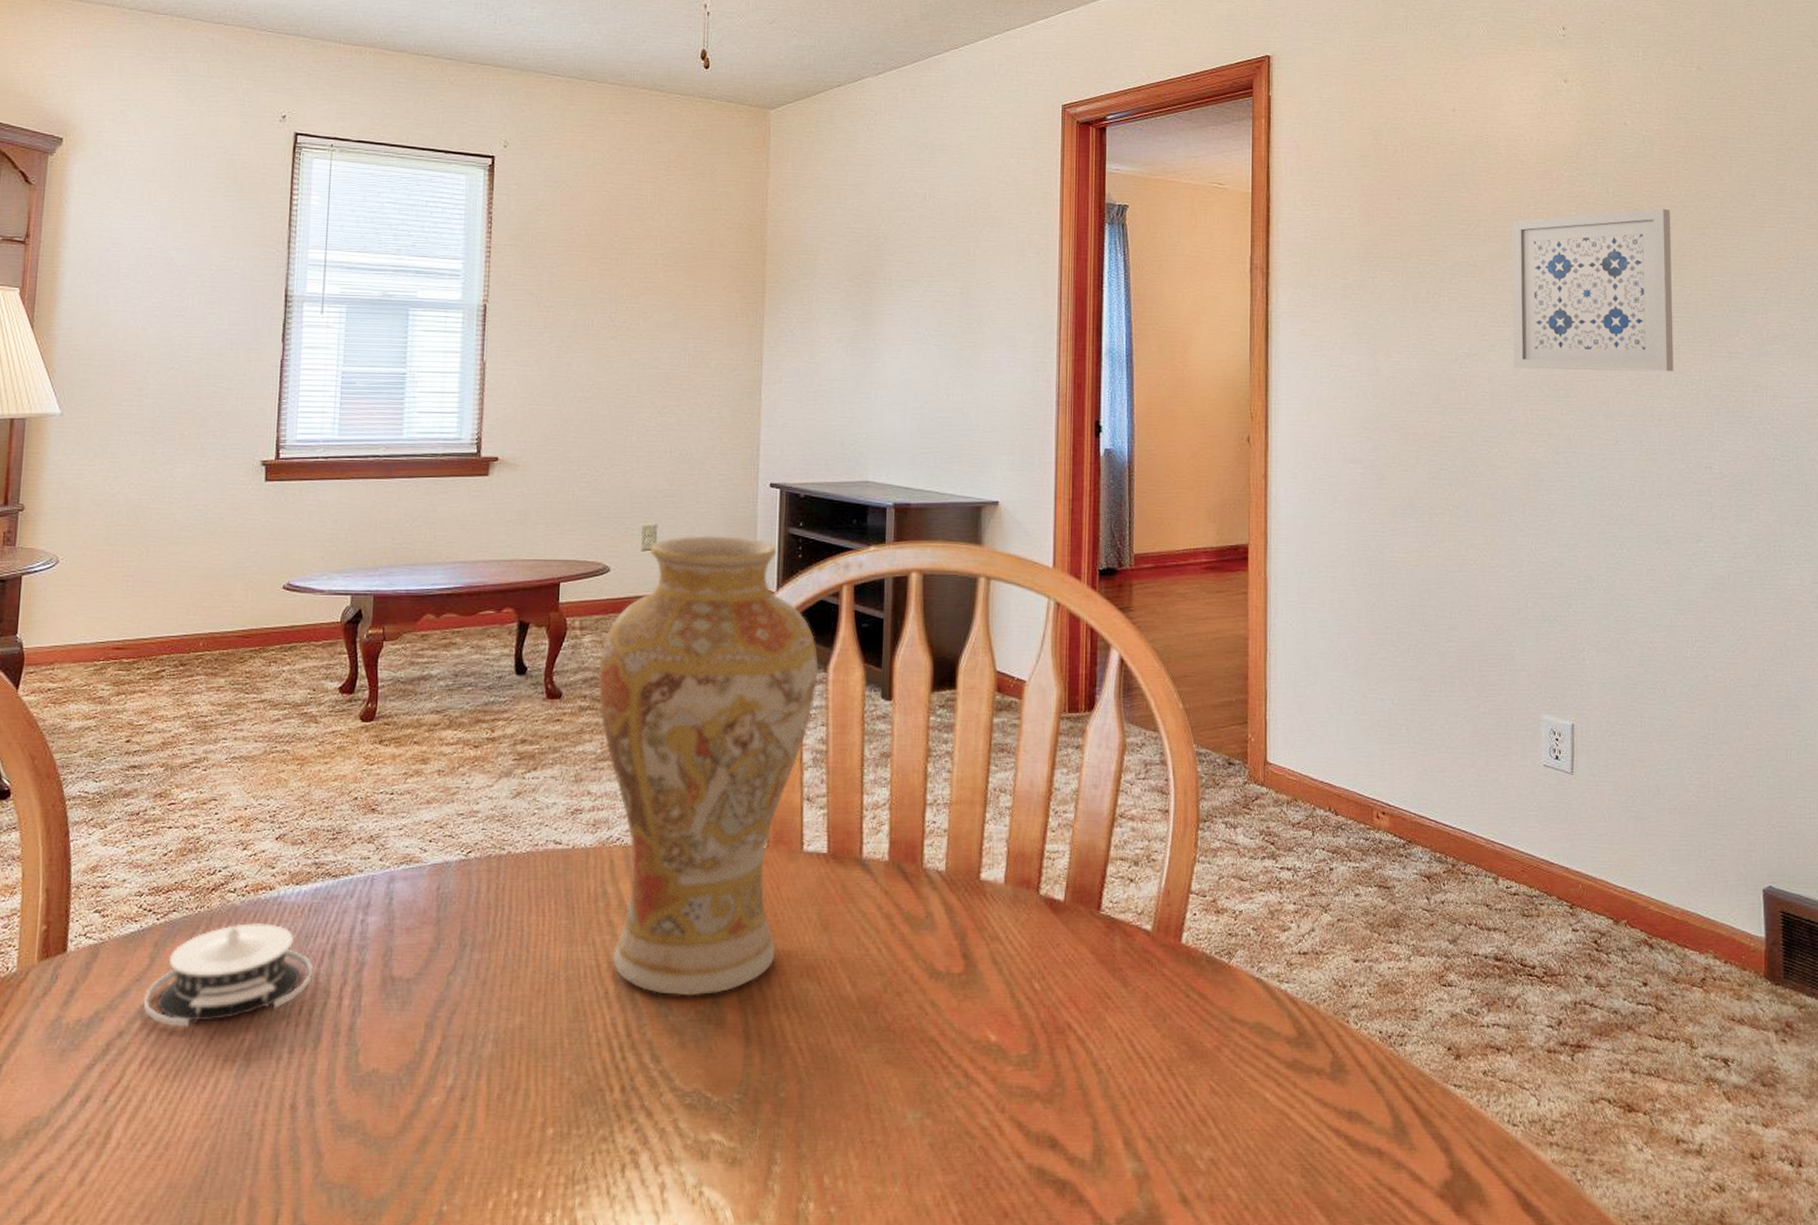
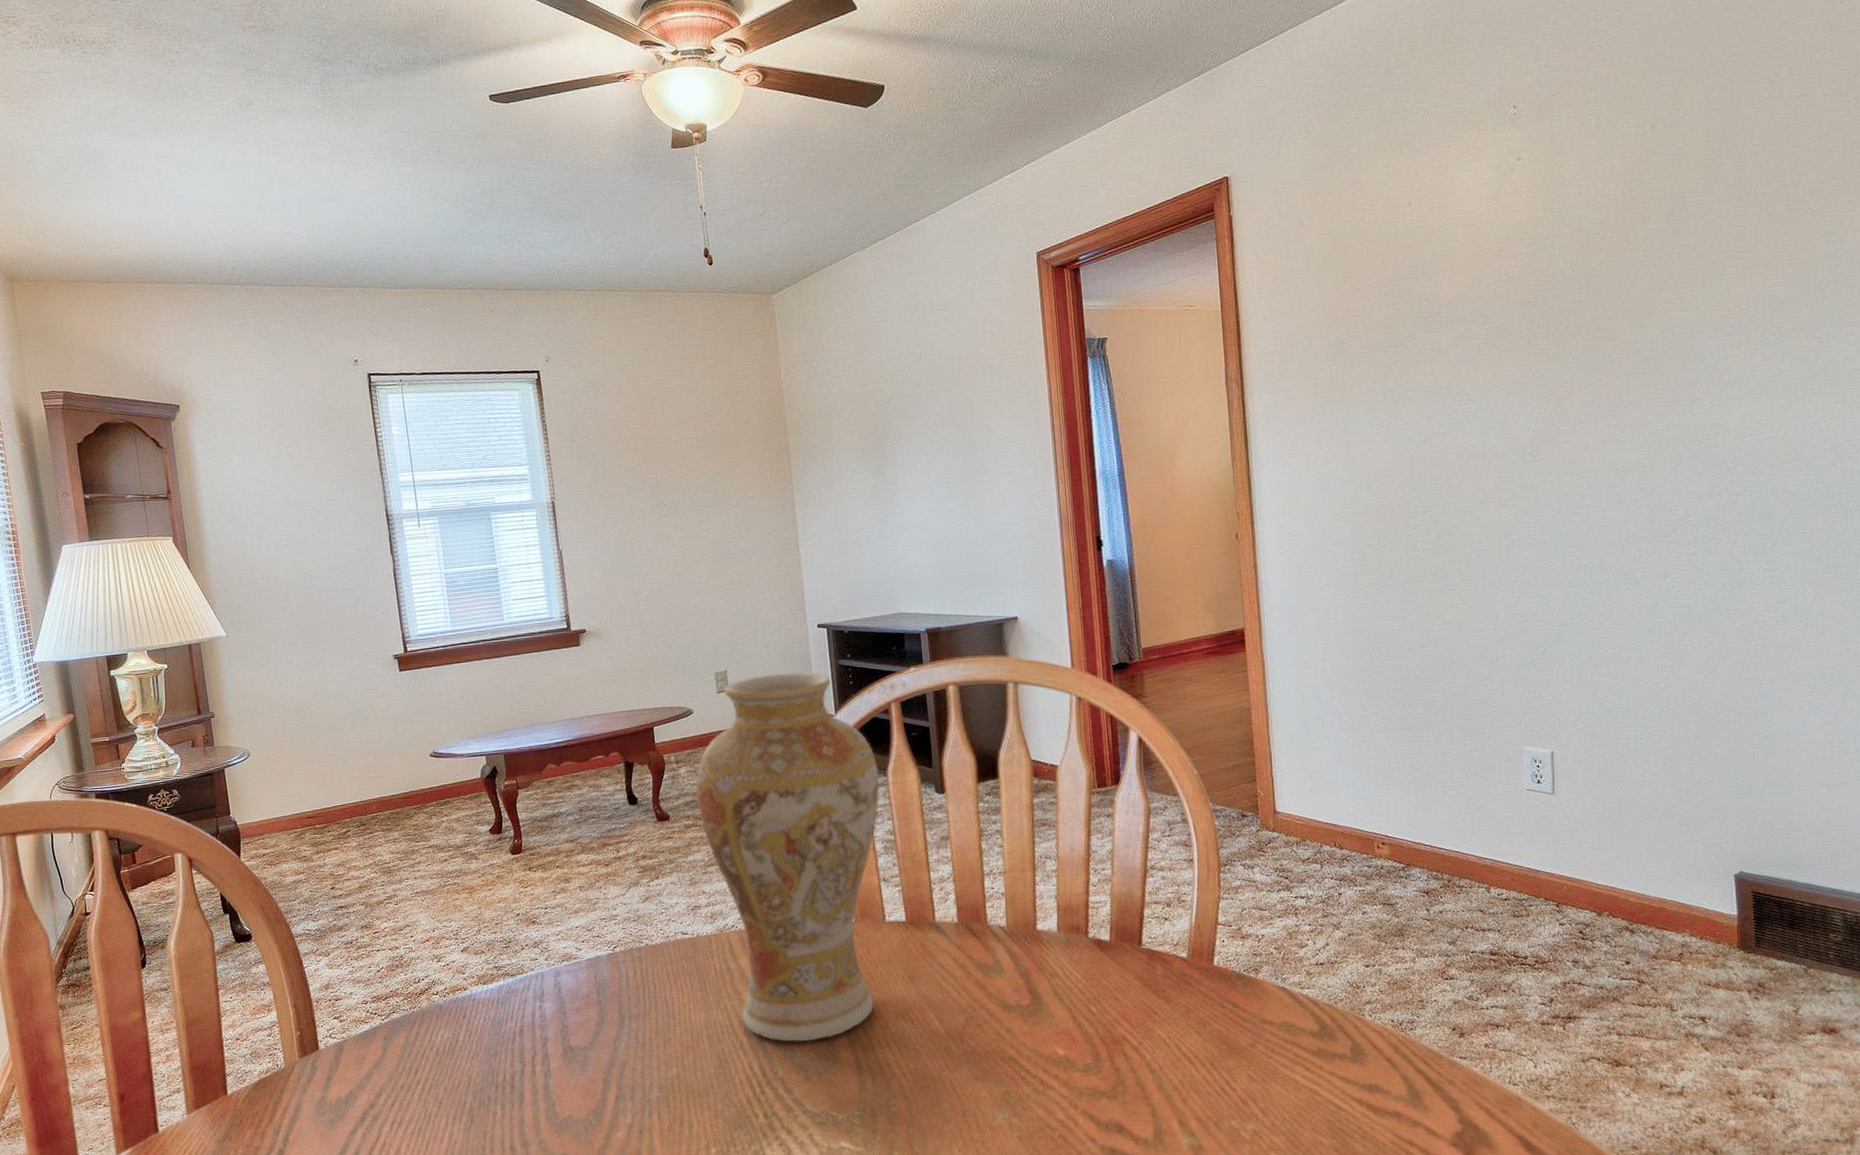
architectural model: present [143,921,313,1027] -> none [384,1015,509,1098]
wall art: present [1511,208,1674,372] -> none [1472,270,1637,442]

